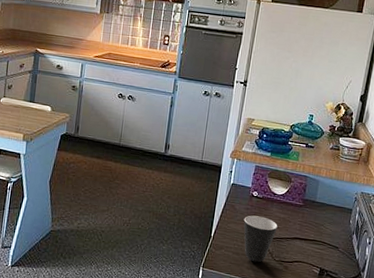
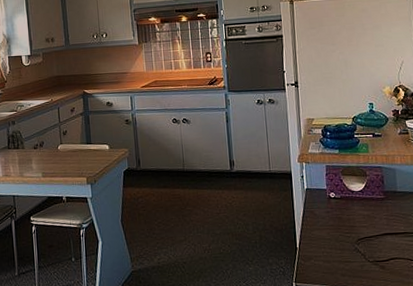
mug: present [243,215,278,263] -> none [326,217,364,268]

